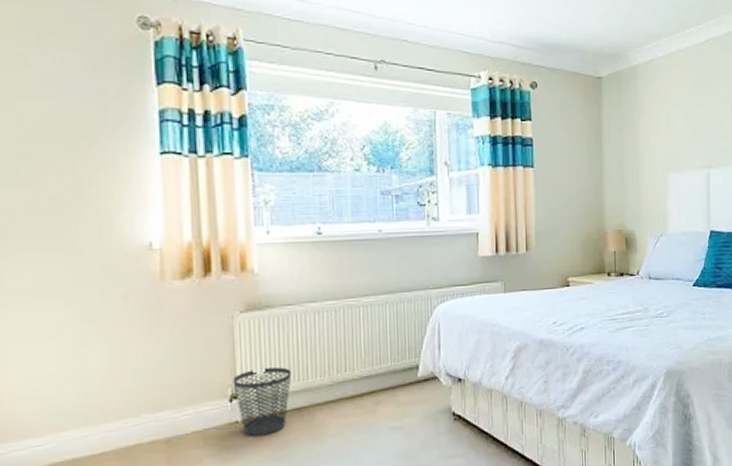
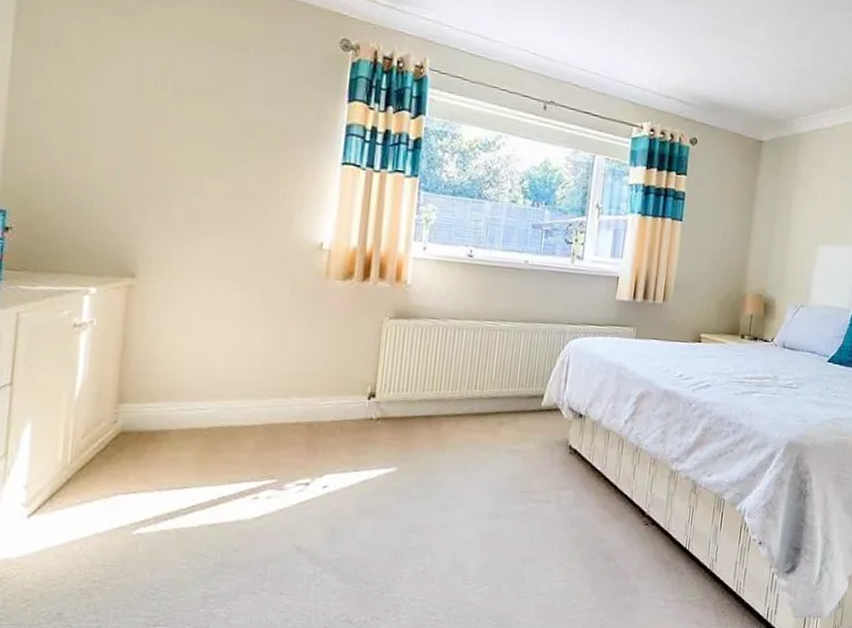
wastebasket: present [233,367,292,437] -> none [373,372,427,436]

